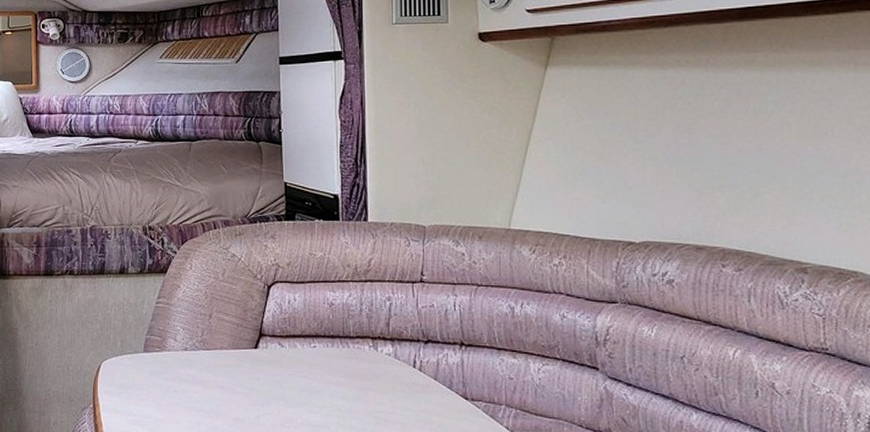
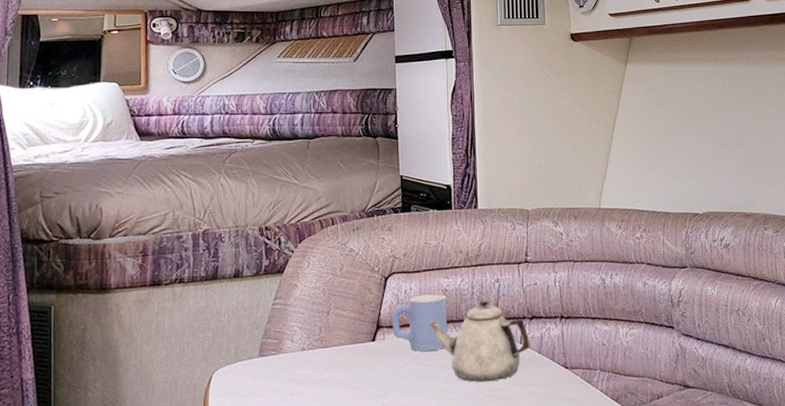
mug: none [276,306,334,364] -> present [393,294,448,351]
teapot: none [315,319,425,403] -> present [430,301,530,382]

